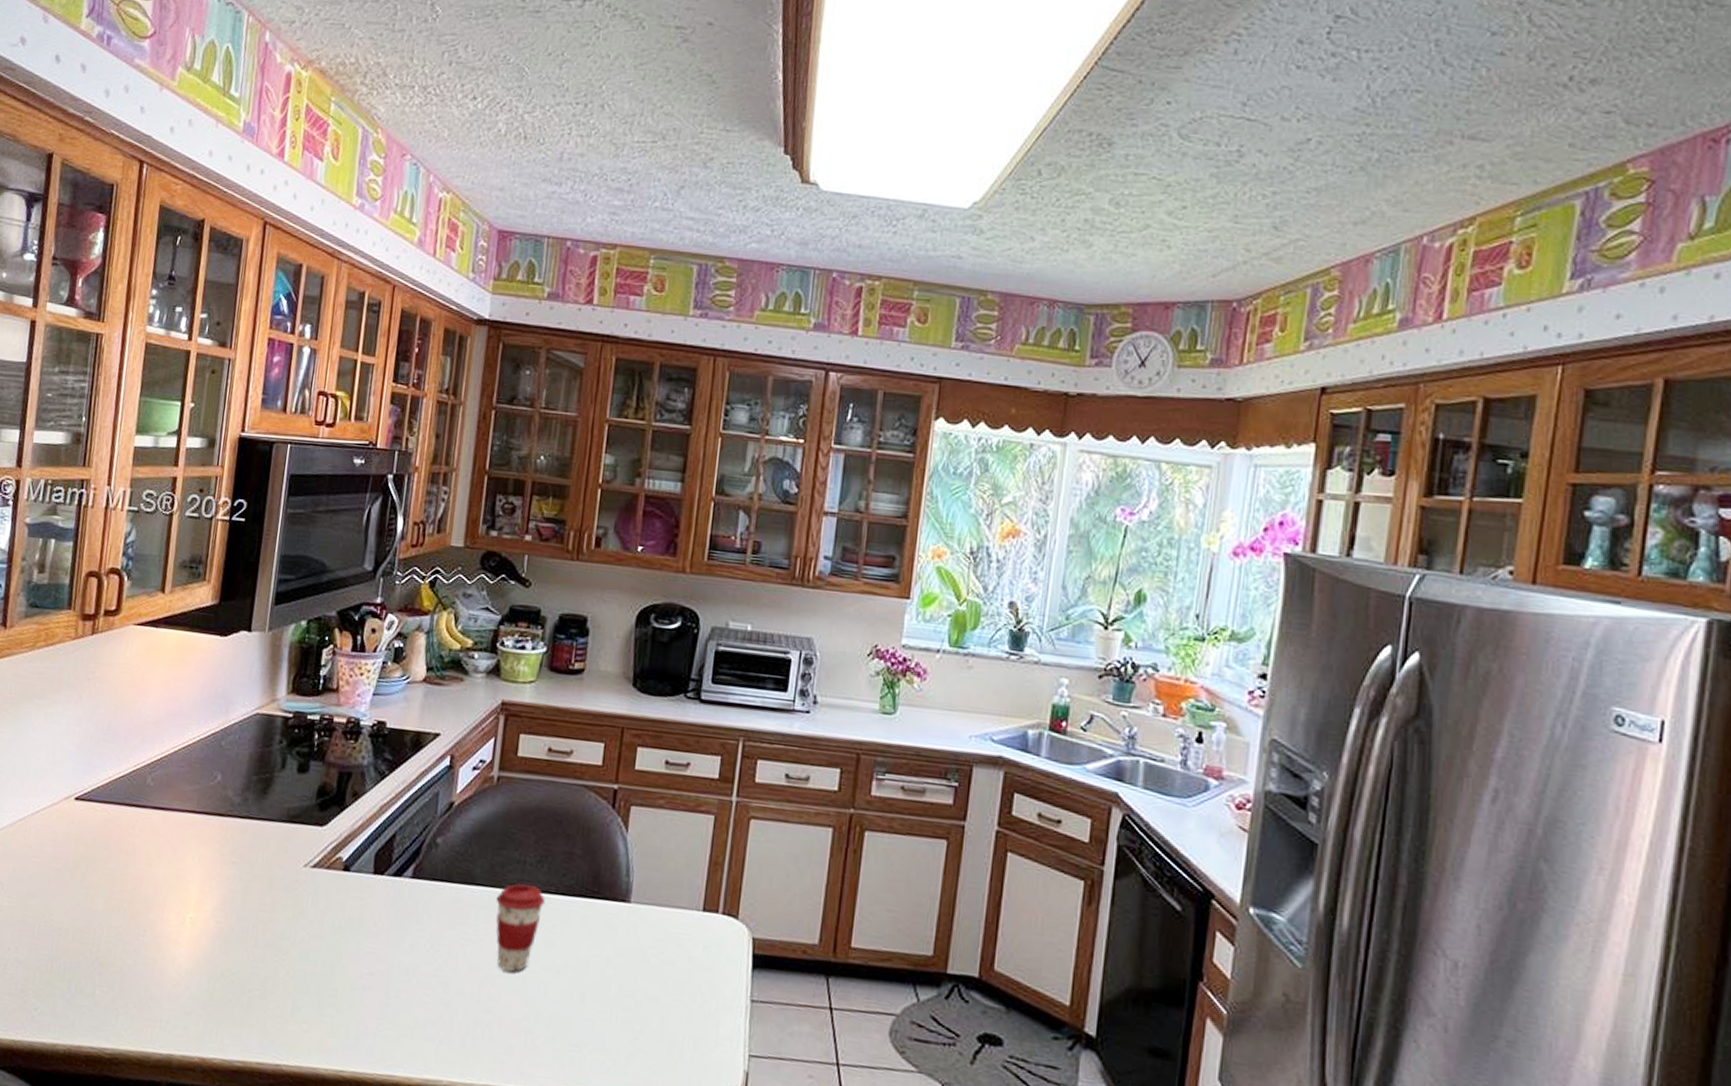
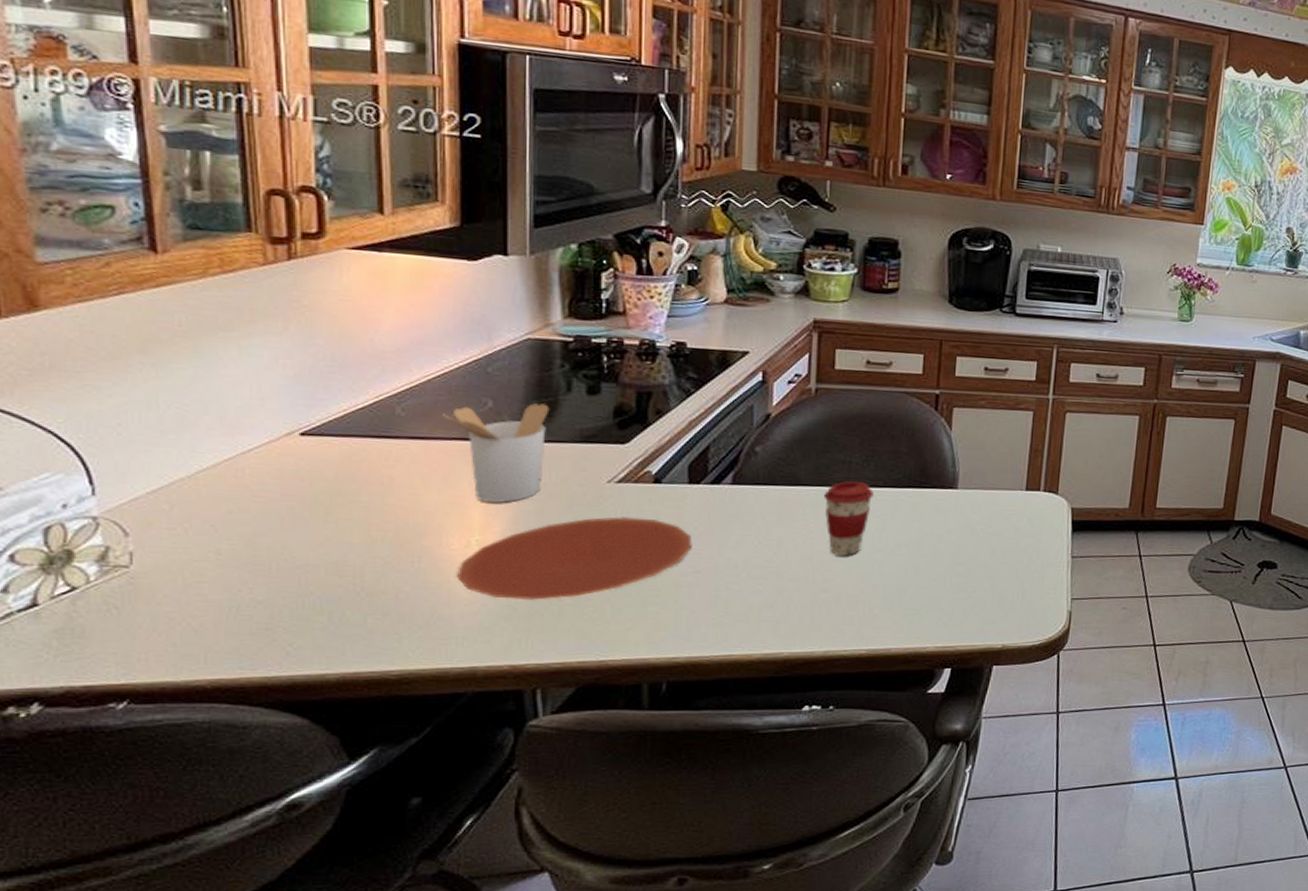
plate: none [169,903,371,990] -> present [456,517,692,601]
utensil holder: none [182,779,266,881] -> present [443,403,550,503]

